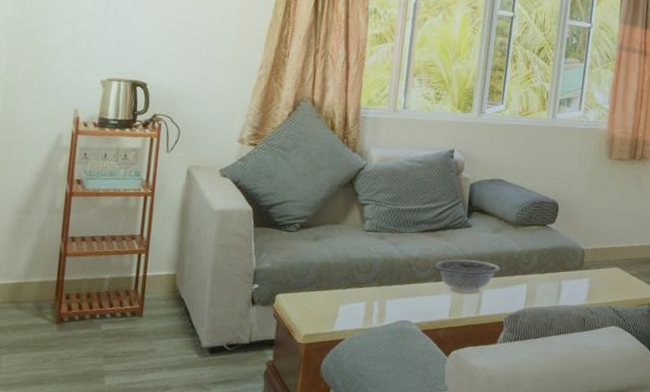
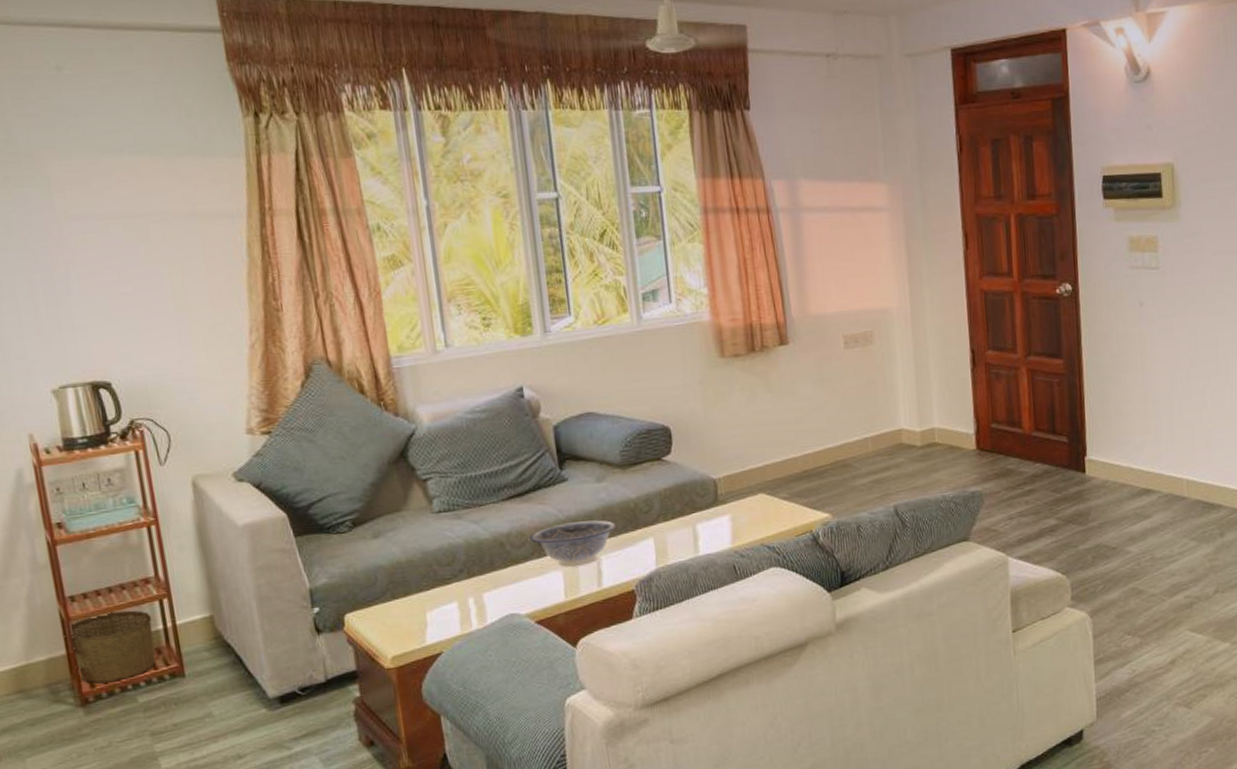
basket: none [57,255,129,310] -> present [62,610,156,684]

